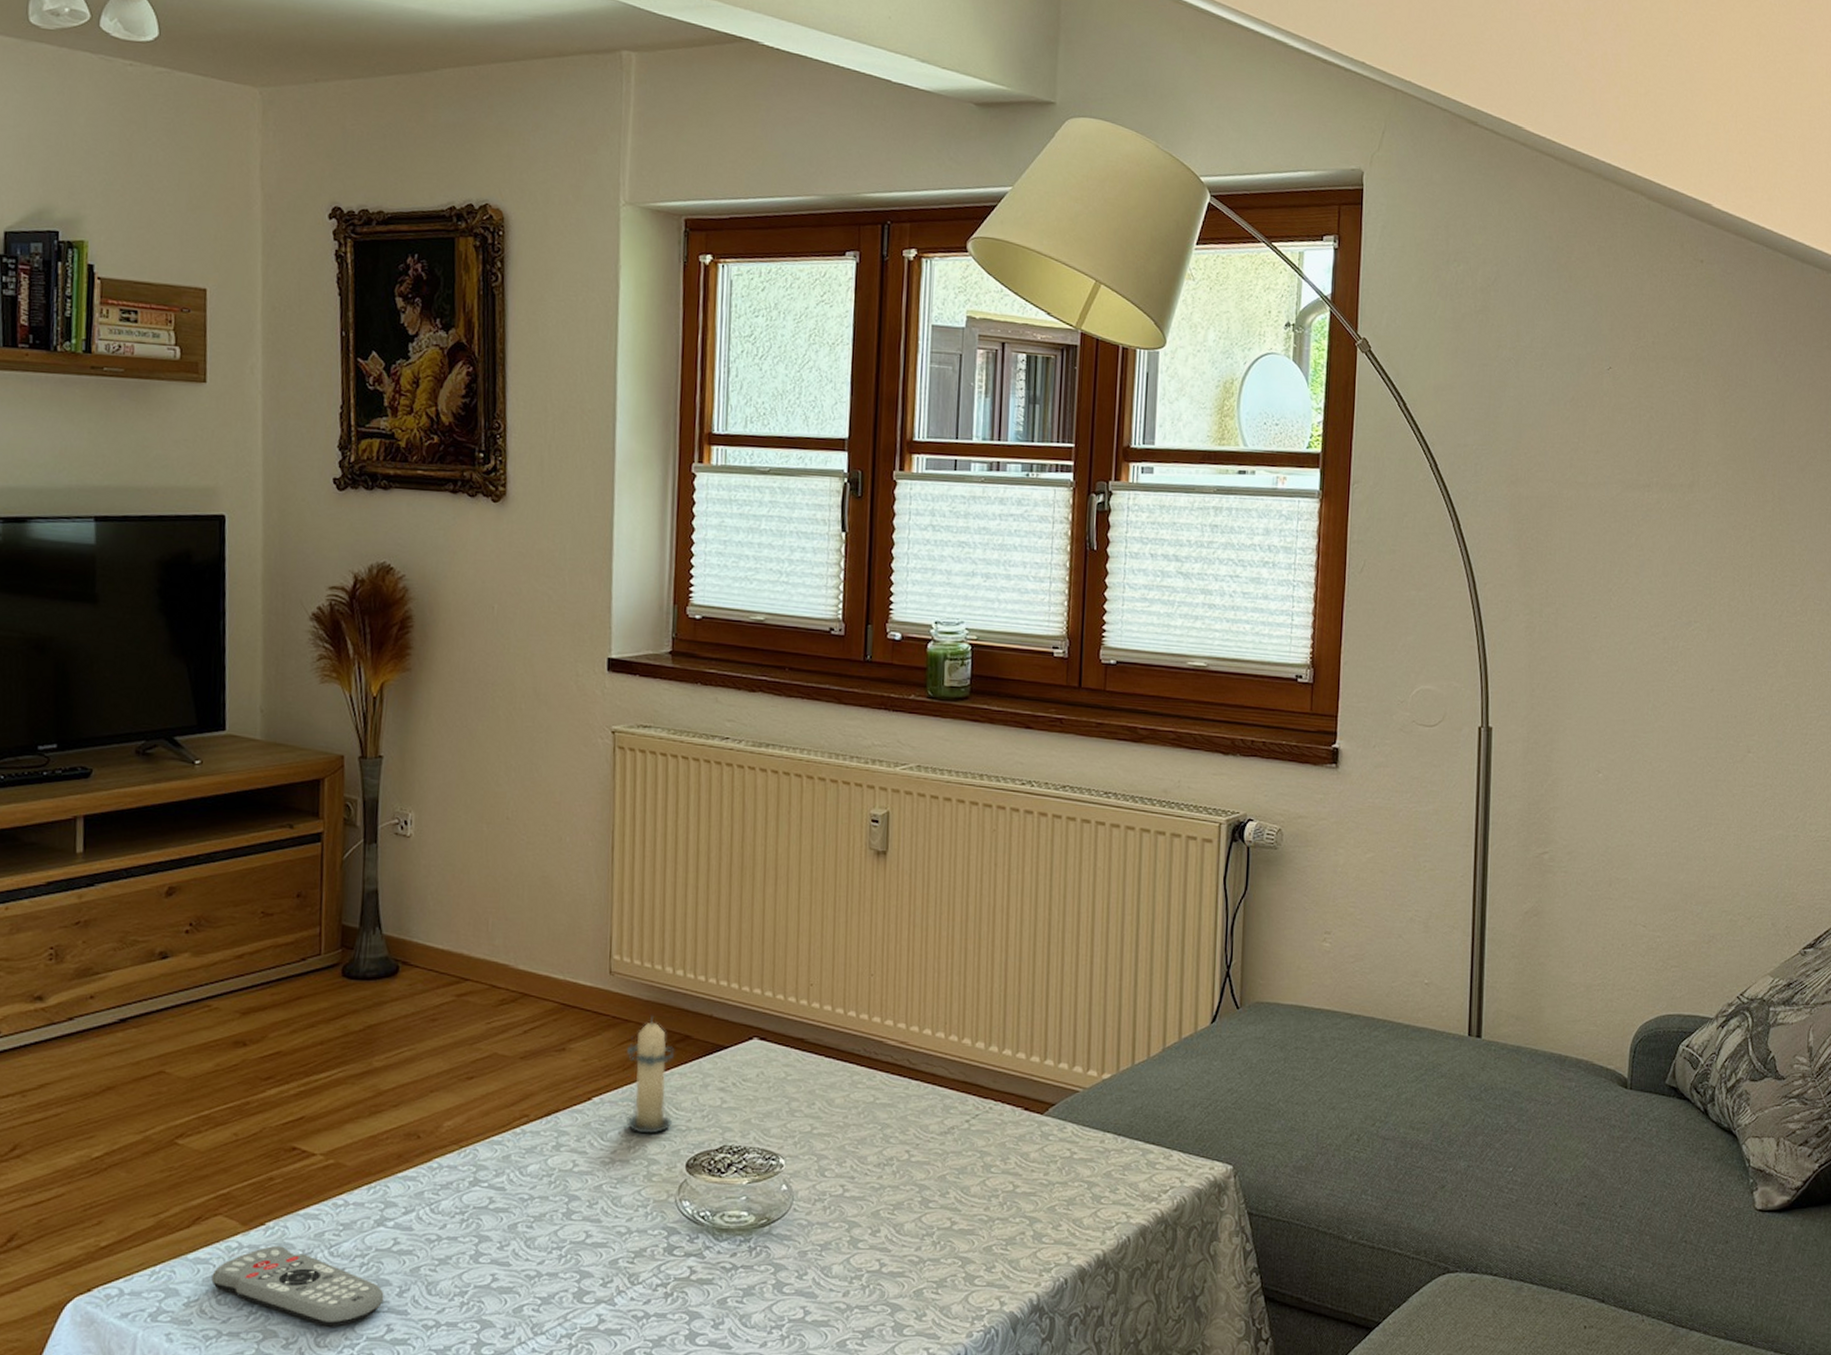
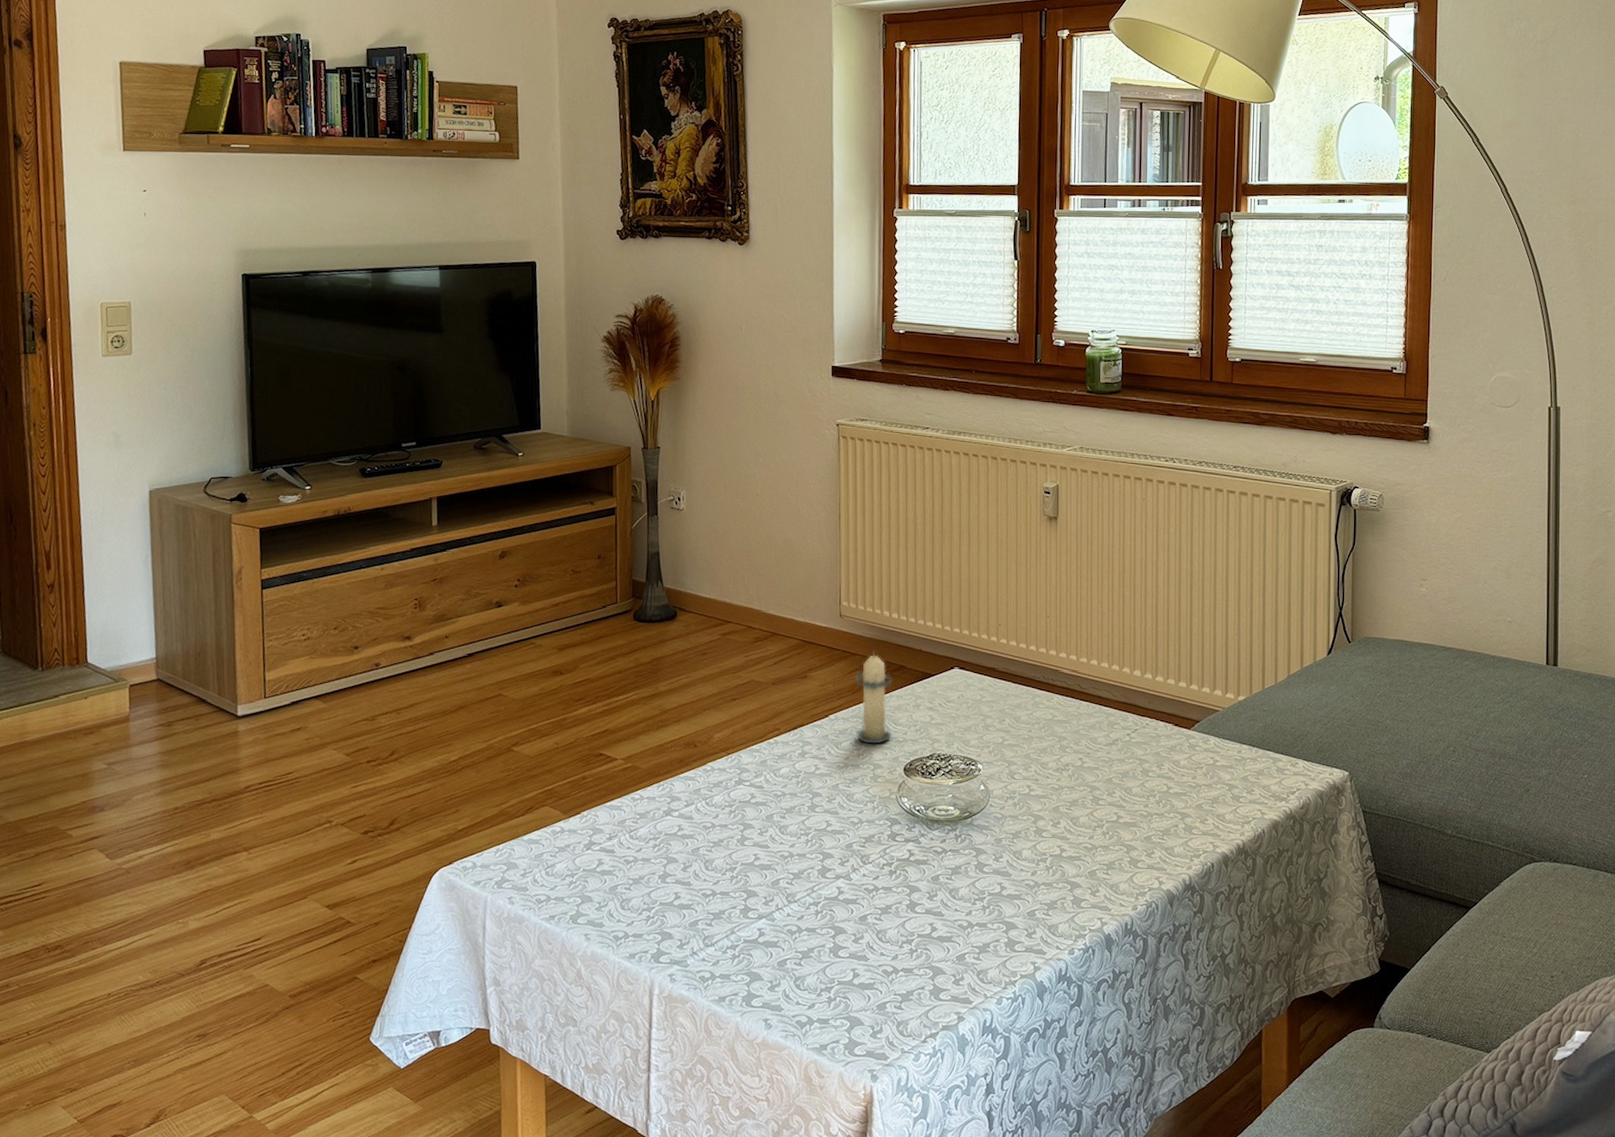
remote control: present [211,1246,384,1327] -> none [541,830,672,894]

